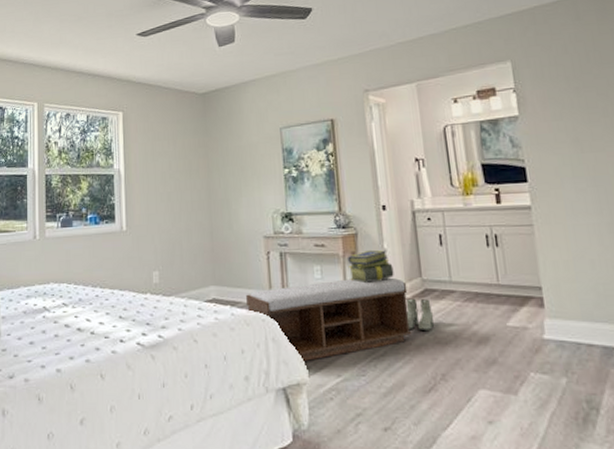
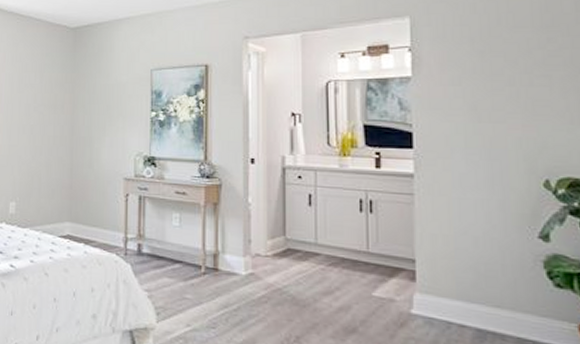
bench: present [246,277,412,363] -> none [101,229,269,308]
stack of books: present [348,249,394,283] -> none [209,202,256,236]
boots: present [406,298,435,330] -> none [266,256,294,291]

